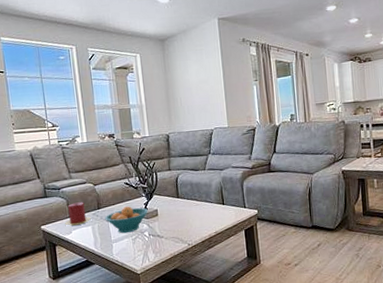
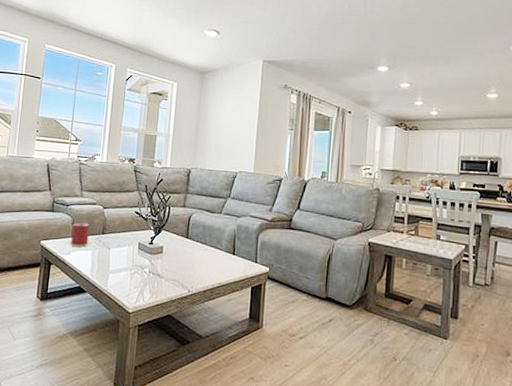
fruit bowl: present [105,206,148,234] -> none [107,236,153,266]

